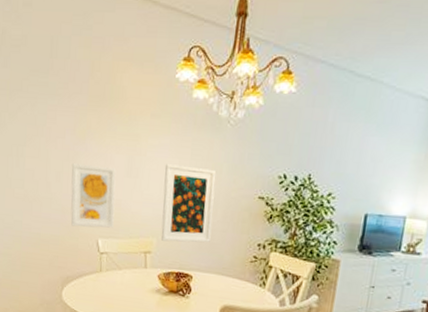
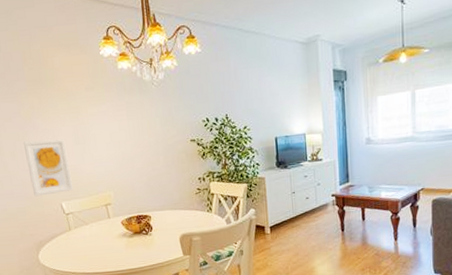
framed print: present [161,164,216,243] -> none [107,125,159,192]

